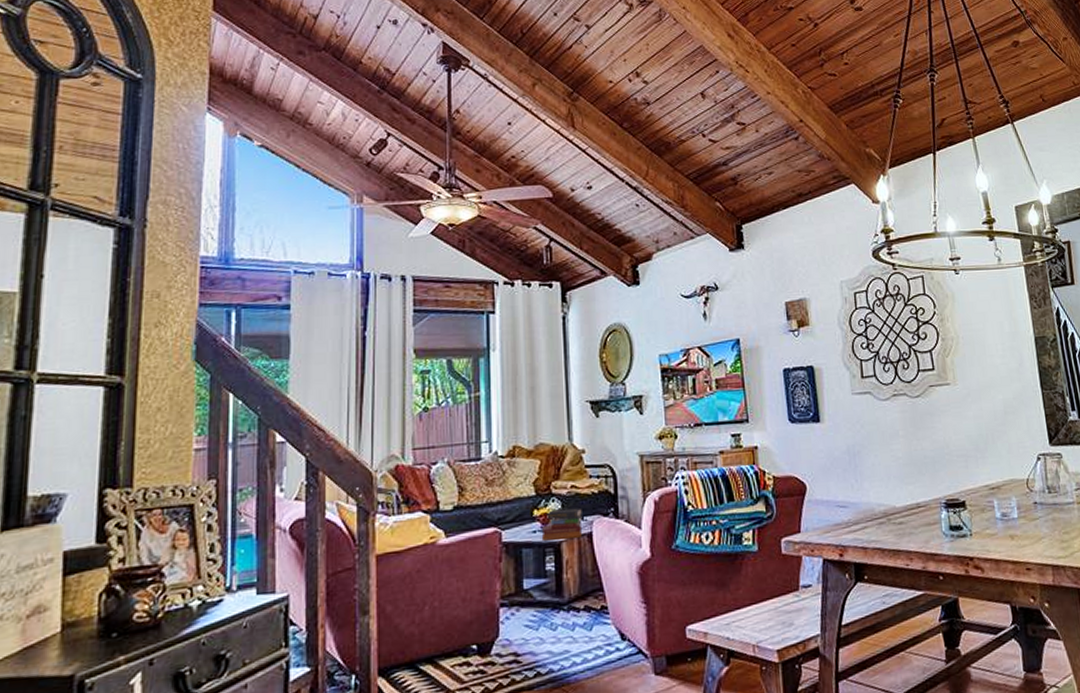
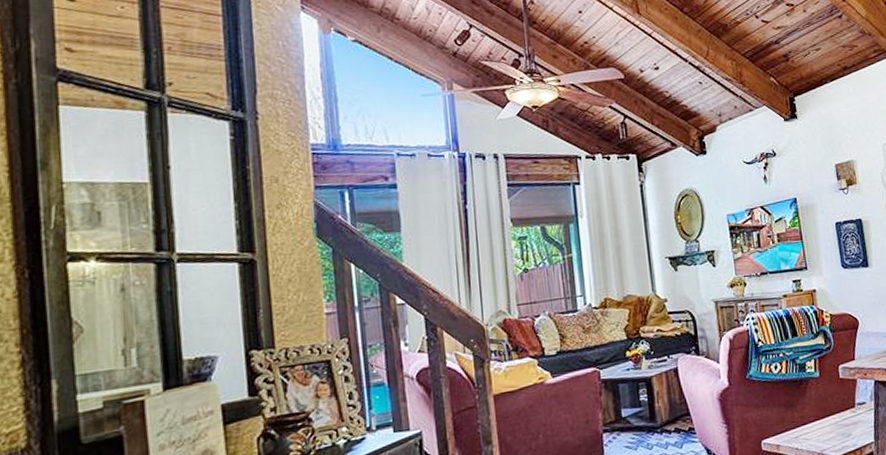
books: present [541,508,583,541] -> none [634,348,670,377]

